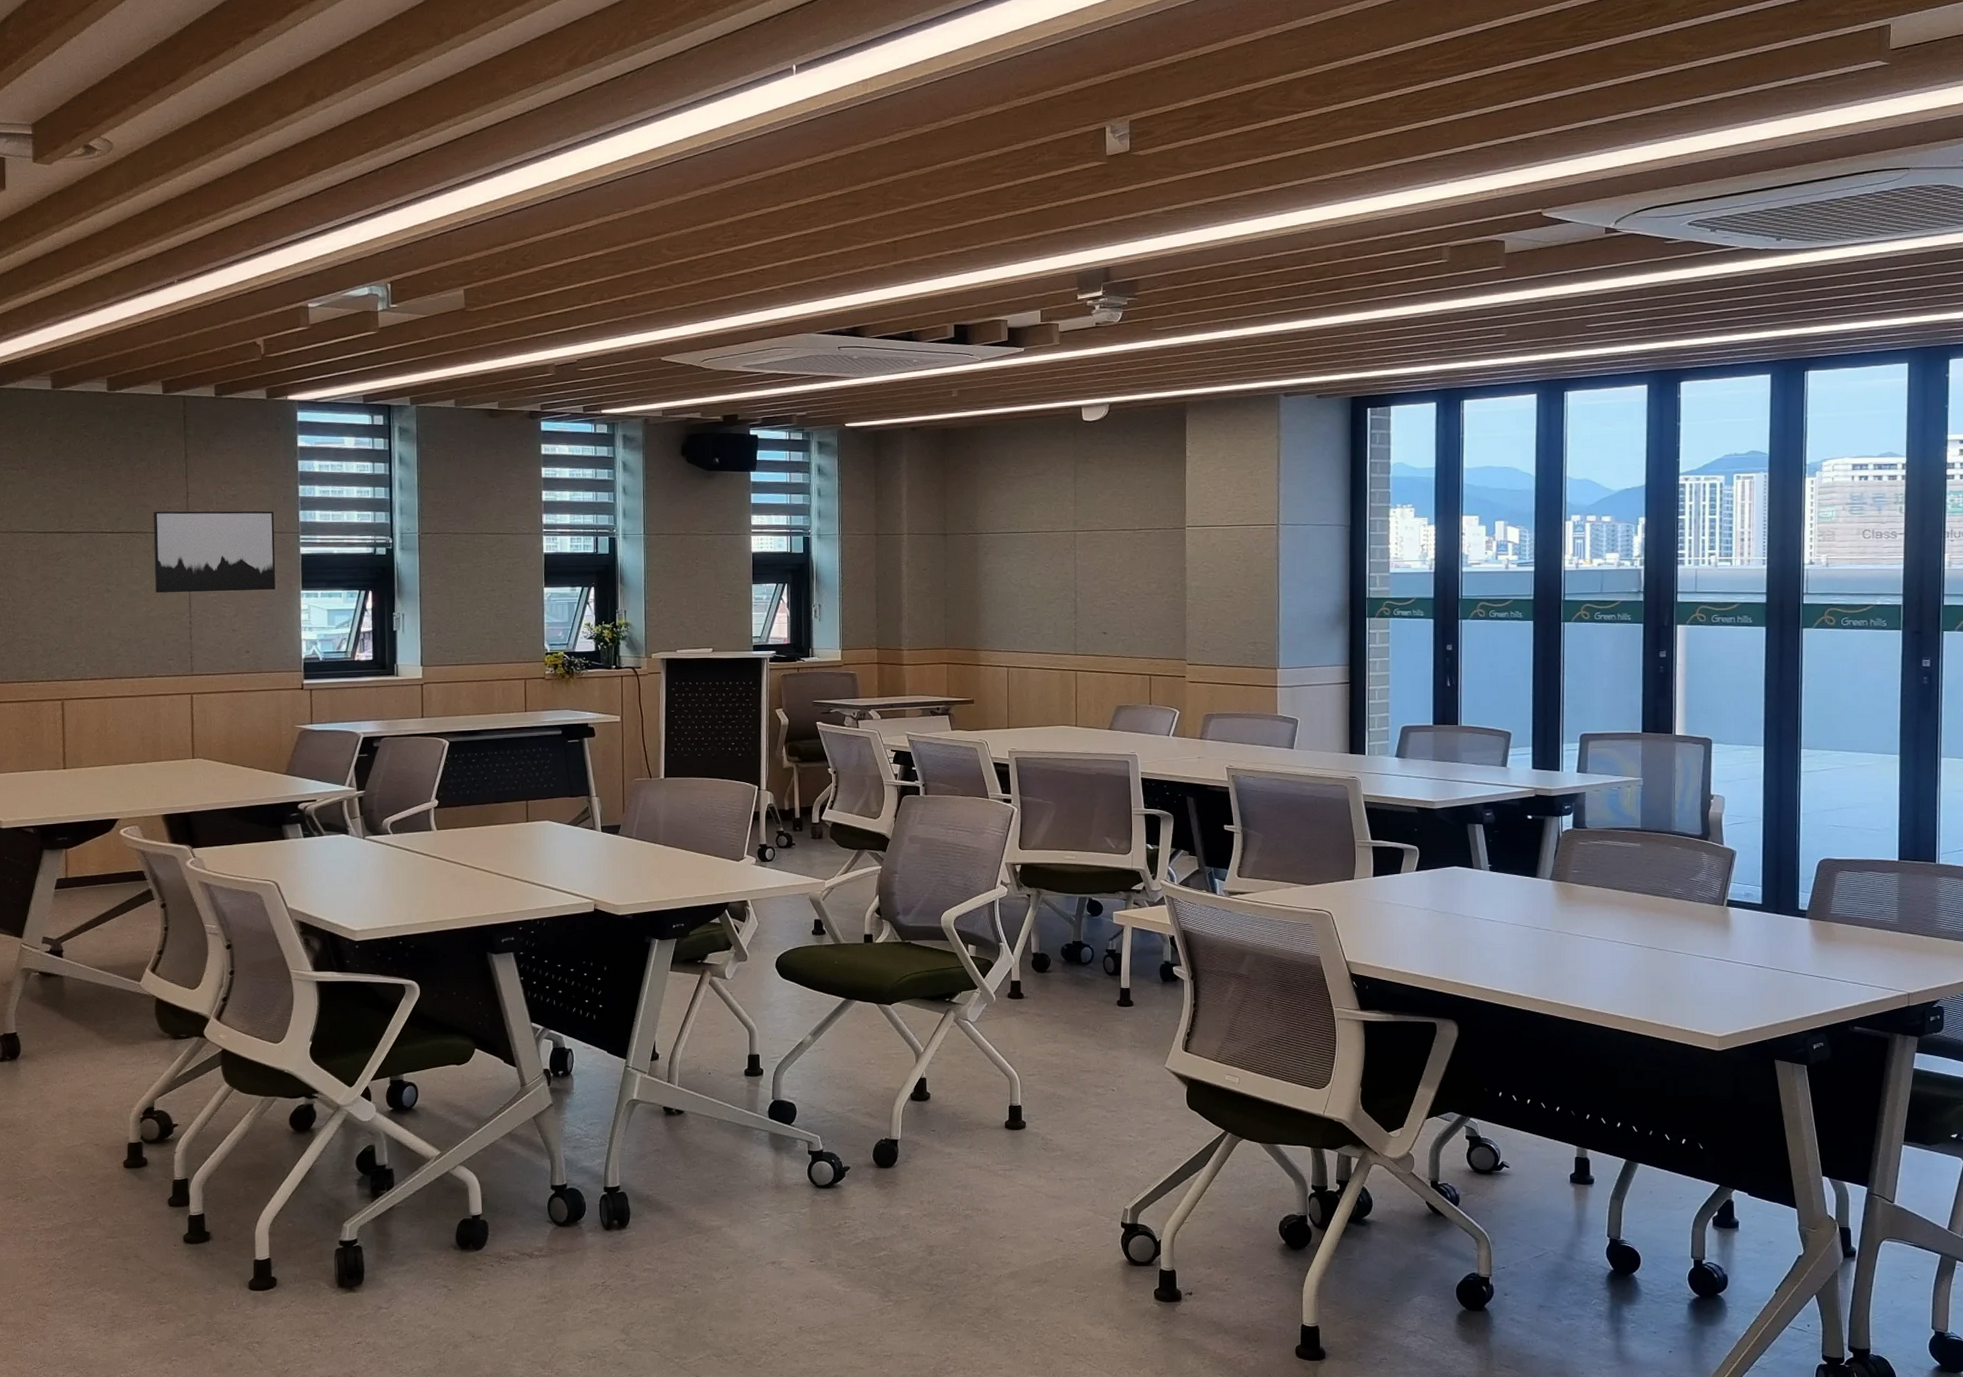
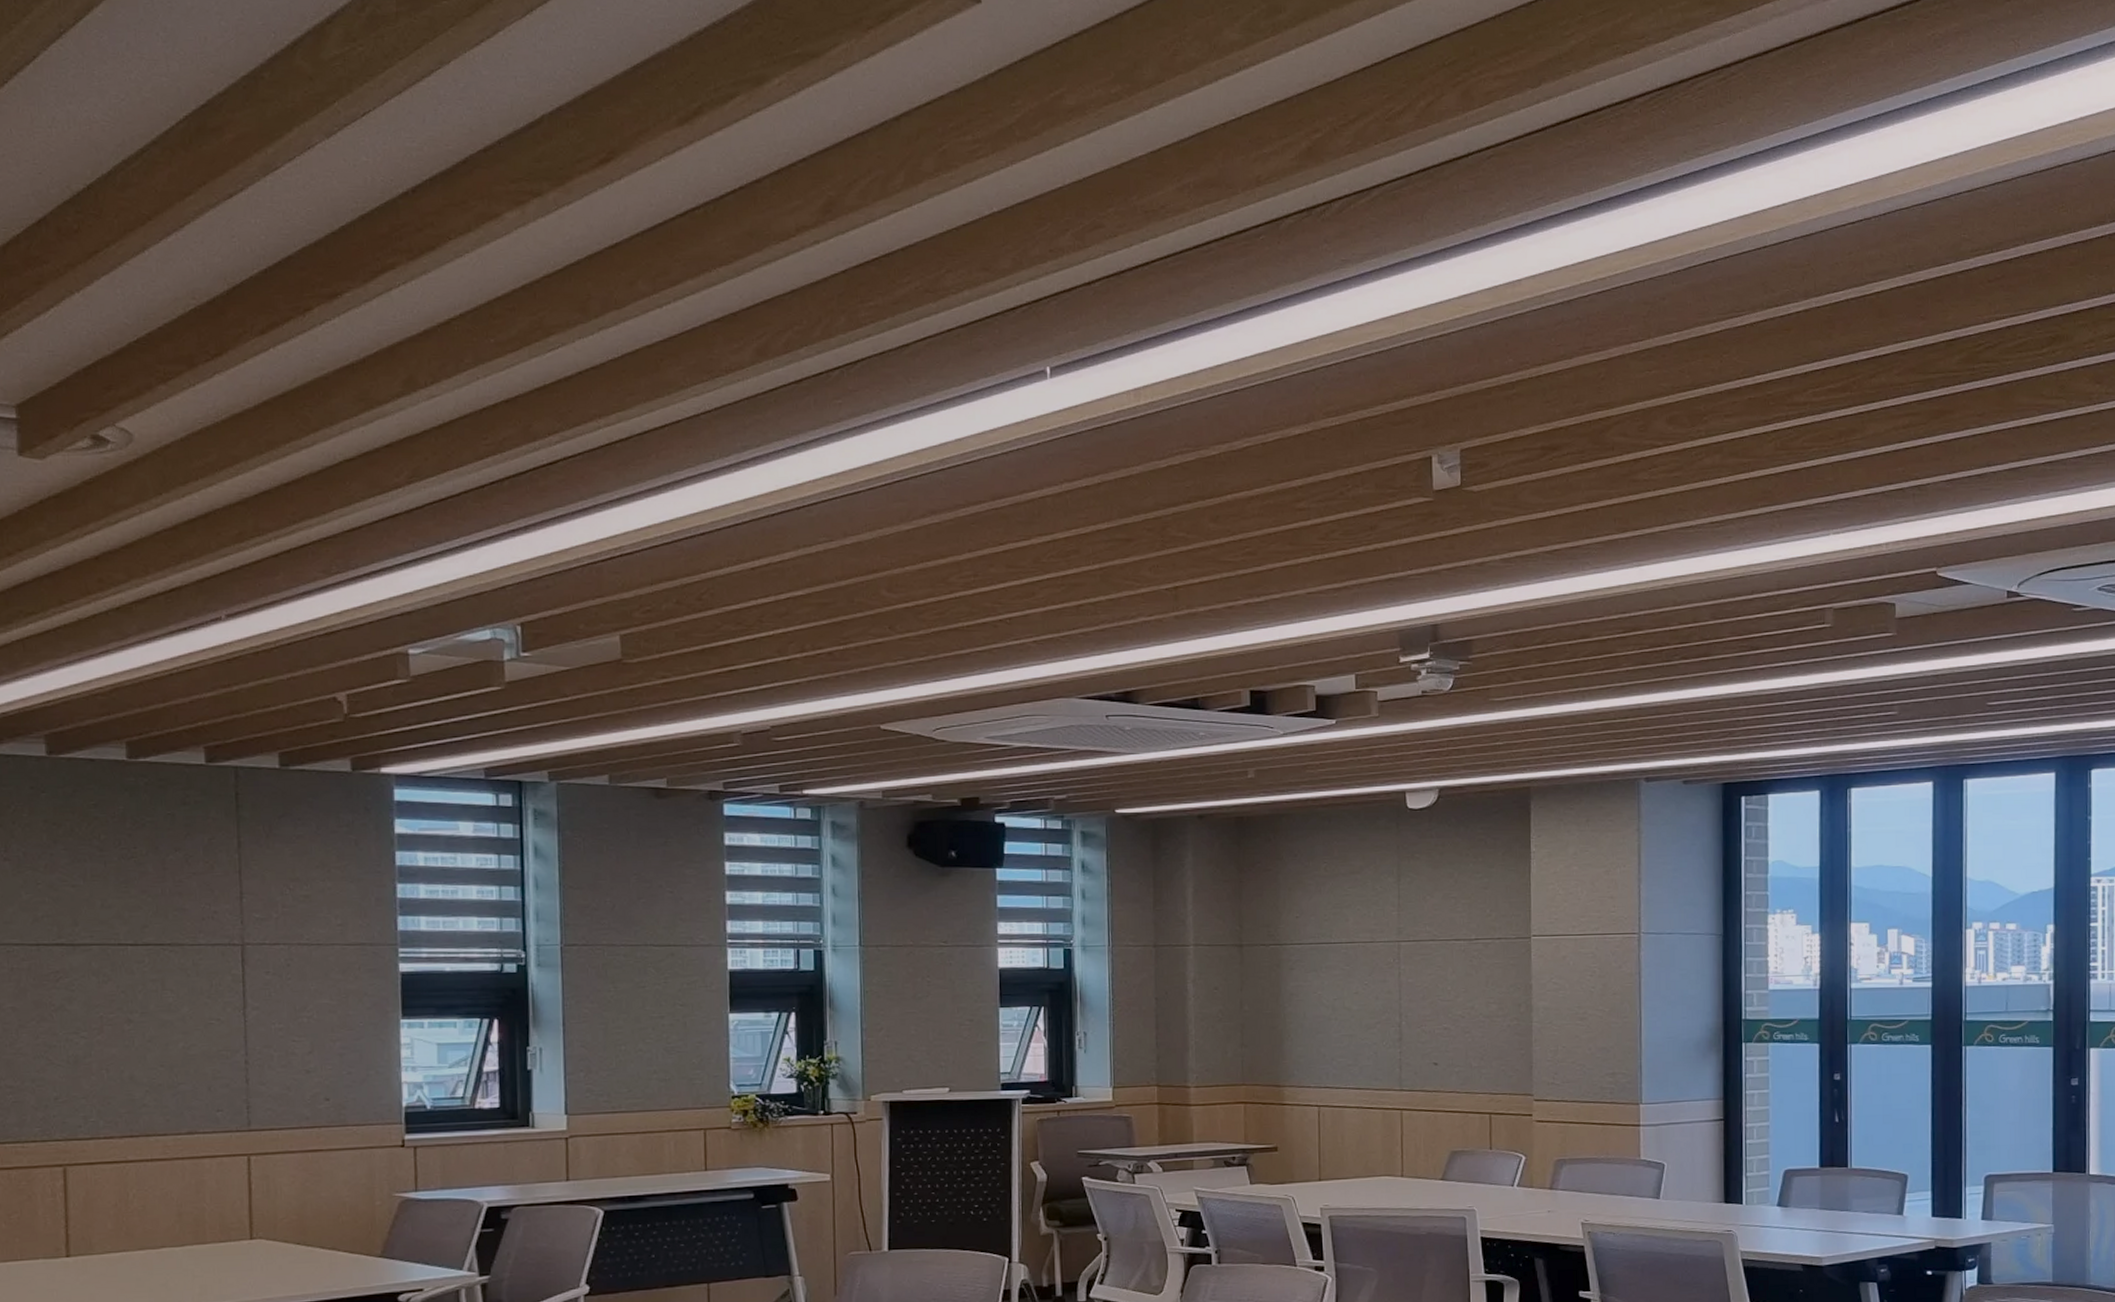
wall art: present [153,511,276,593] -> none [193,916,365,1024]

